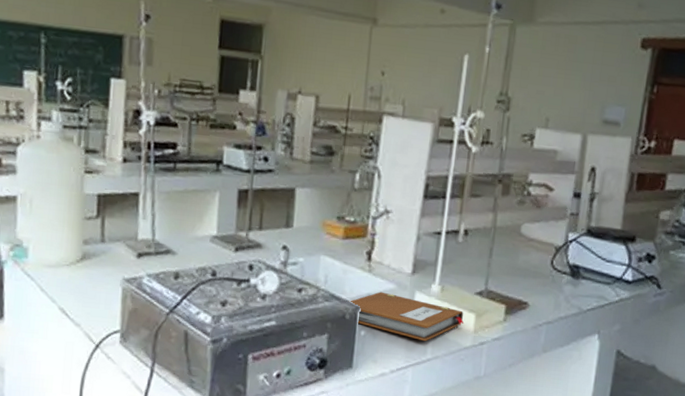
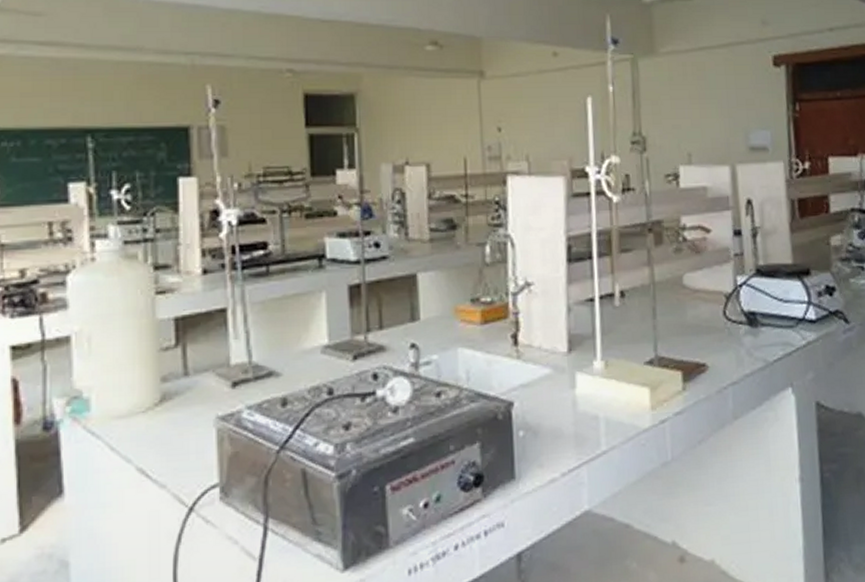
notebook: present [348,291,464,342] -> none [498,379,638,431]

